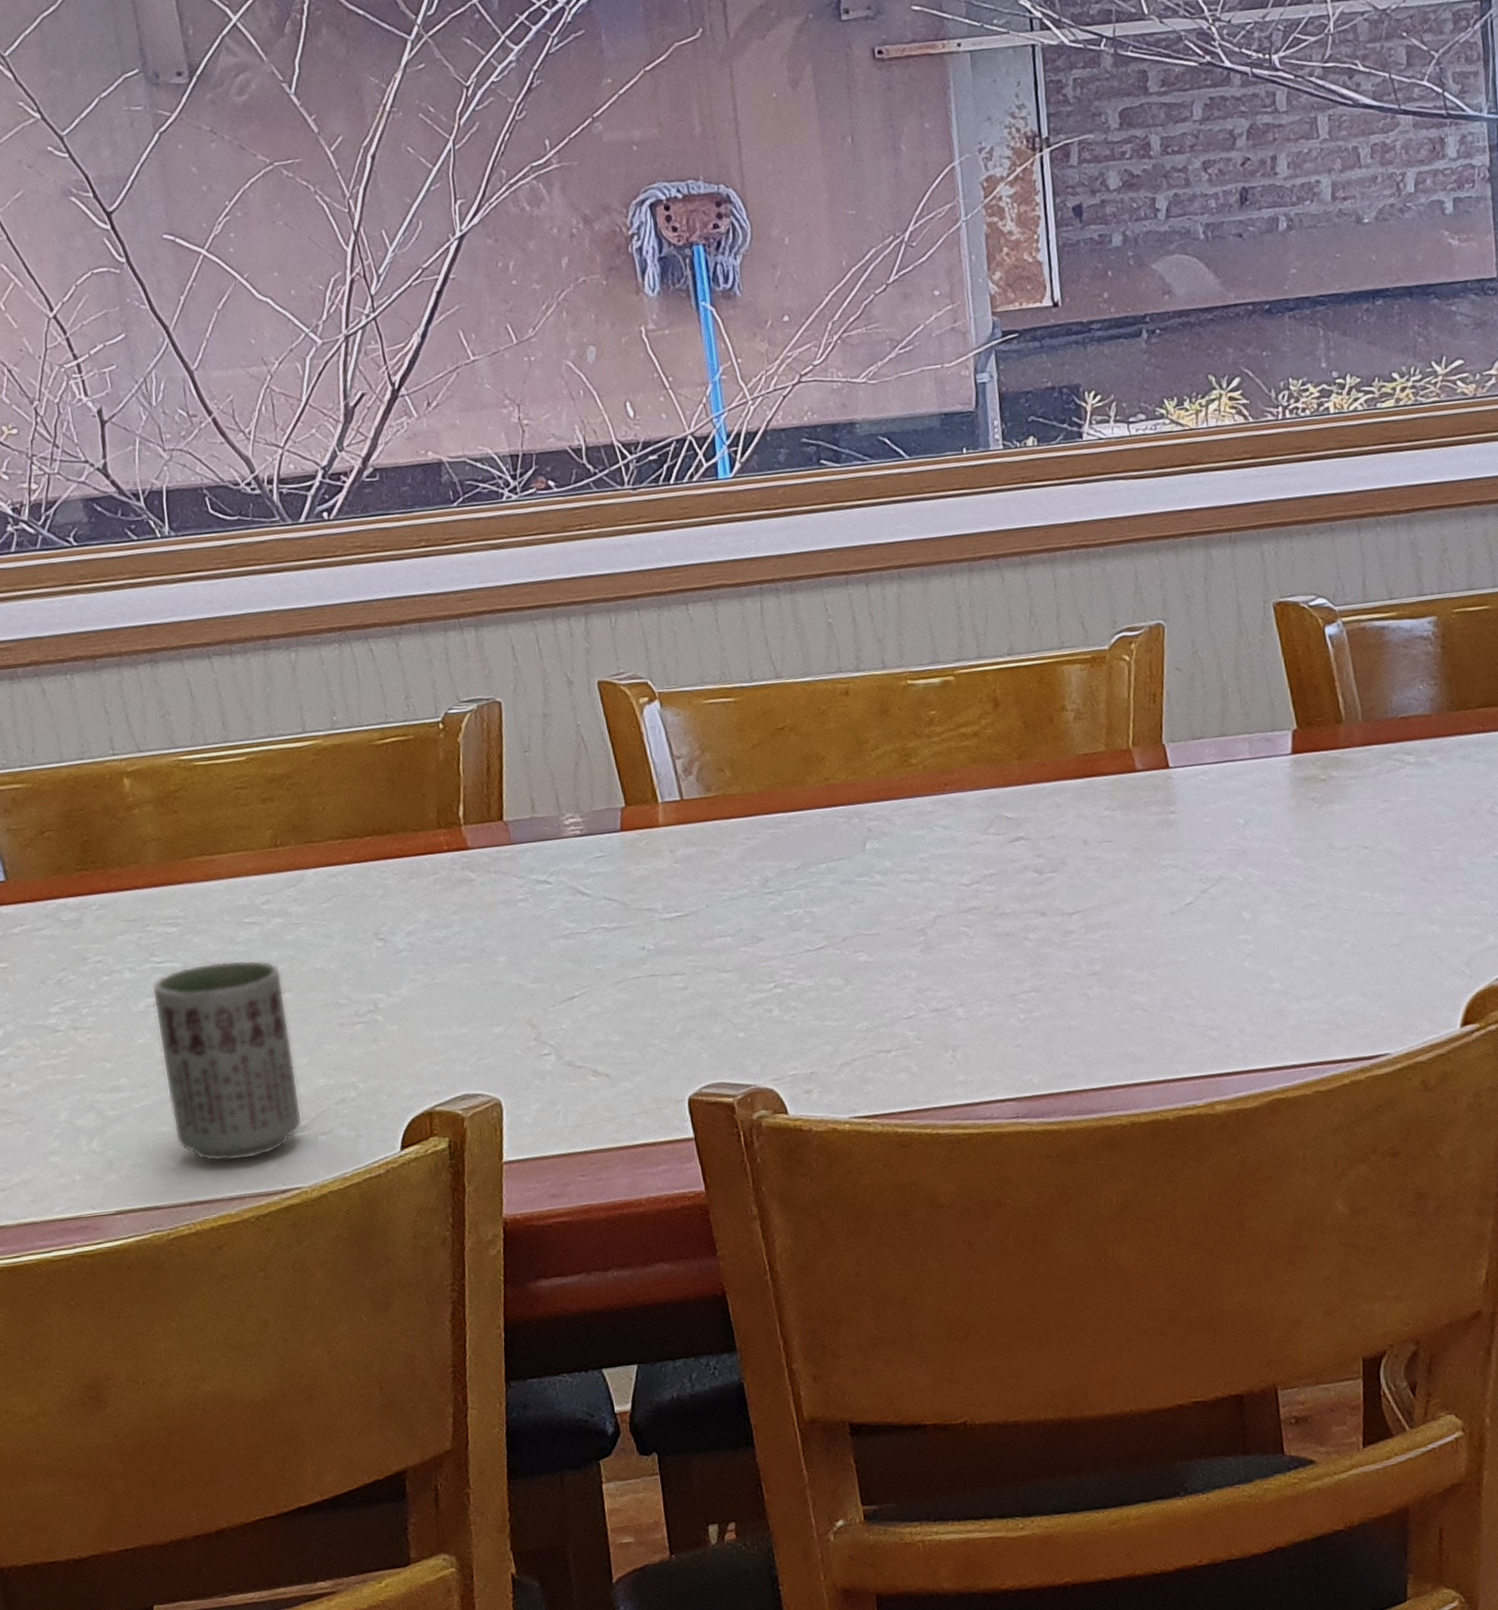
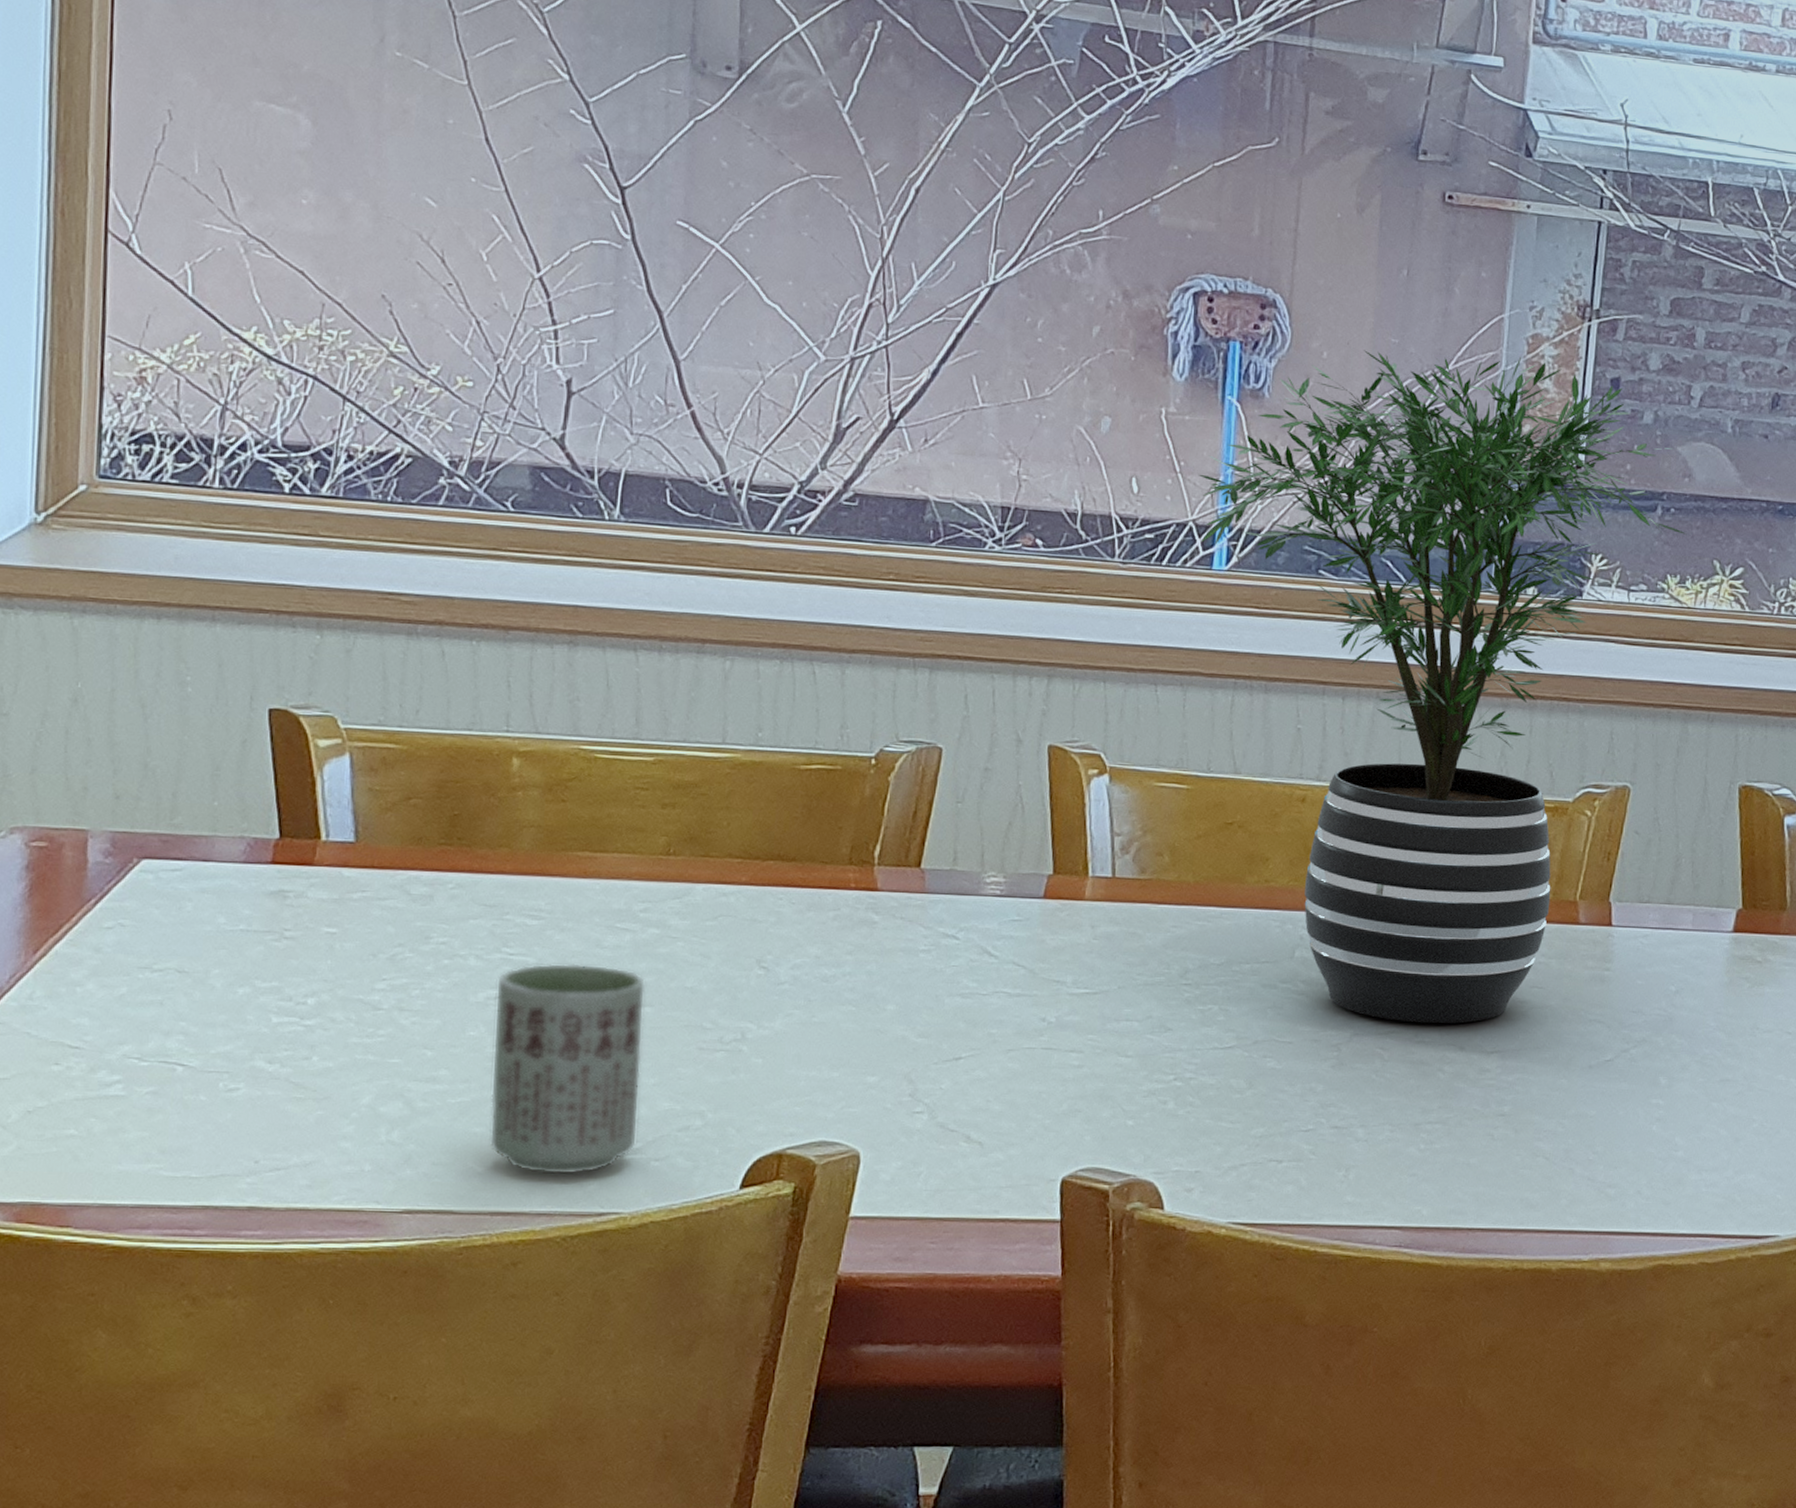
potted plant: none [687,203,1177,897] -> present [1198,350,1687,1024]

